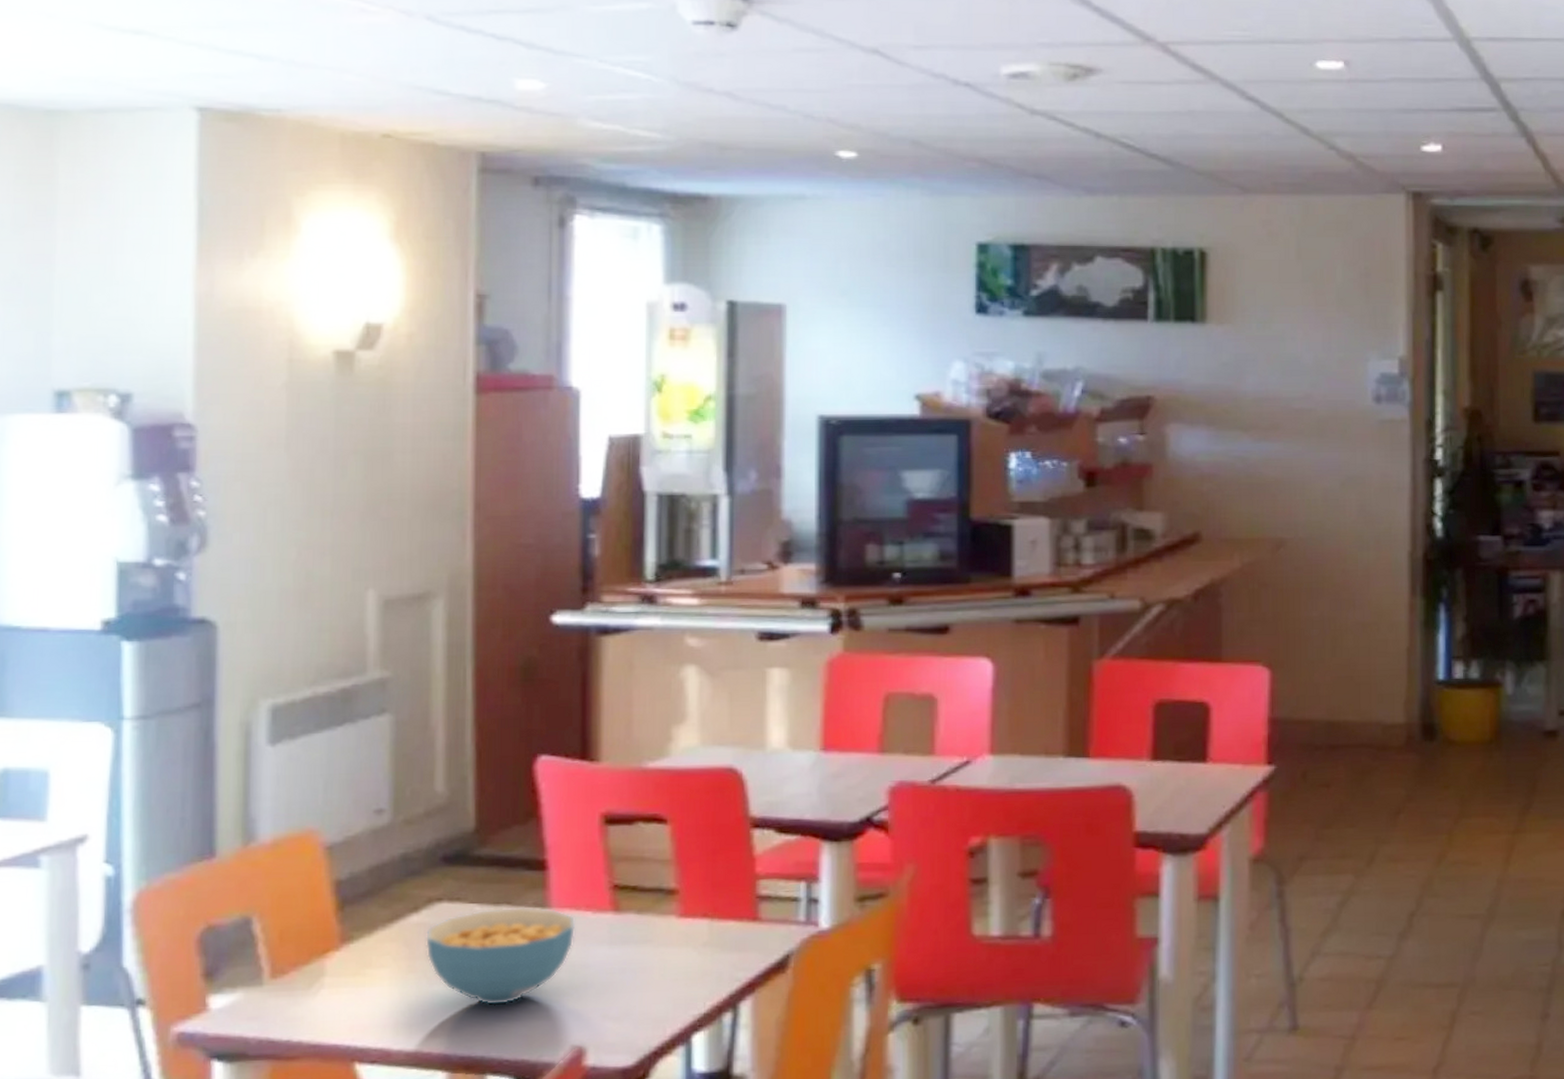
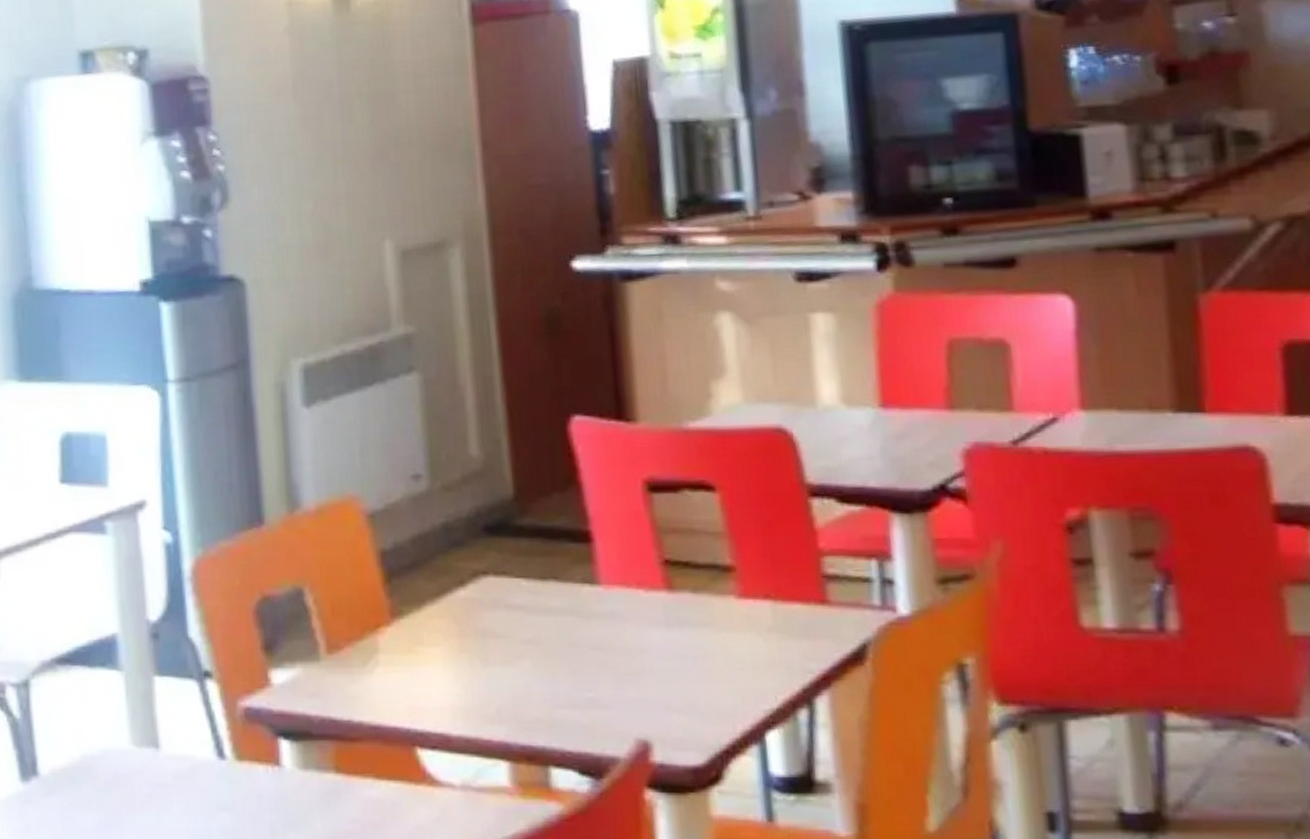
cereal bowl: present [425,906,576,1006] -> none [474,582,629,692]

